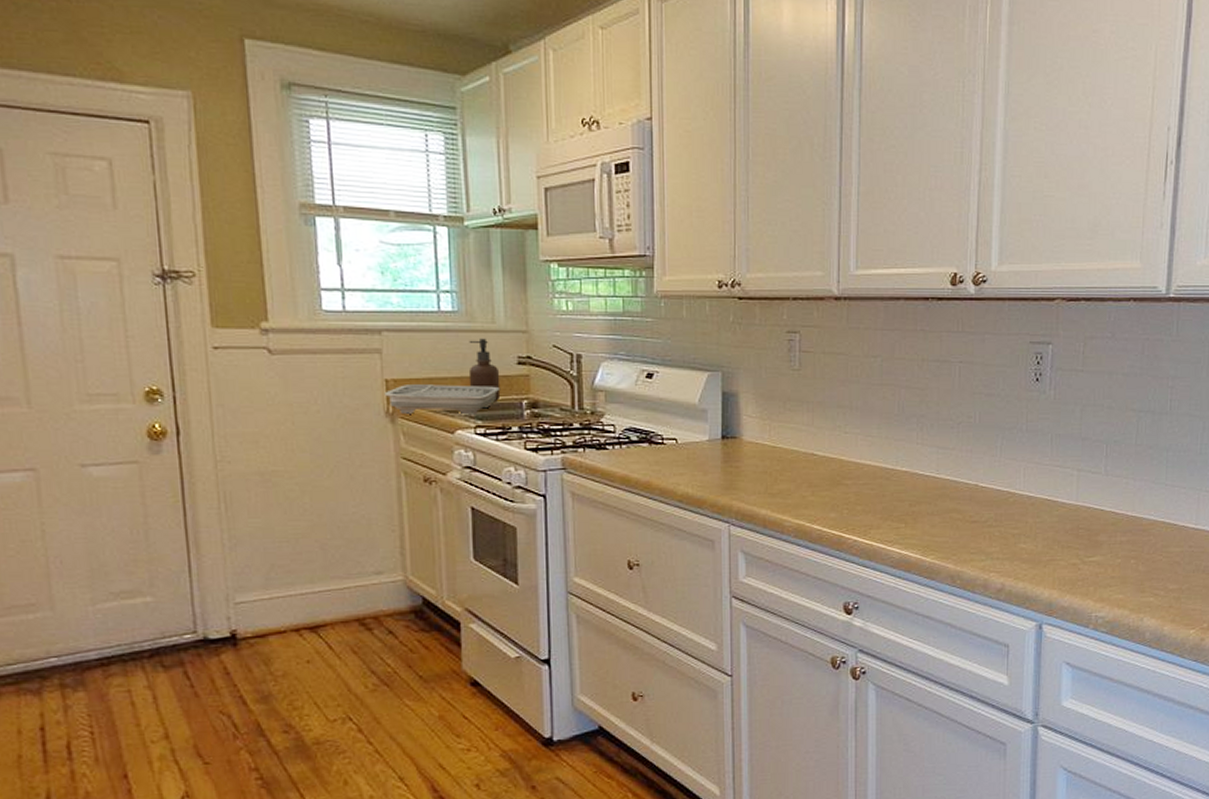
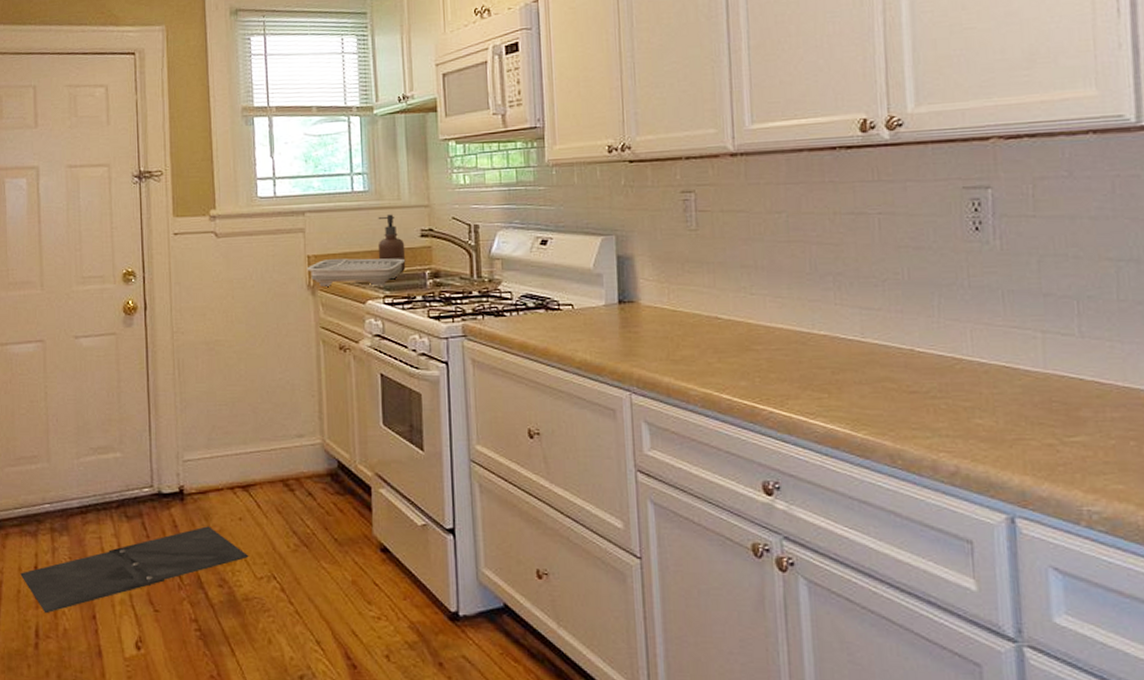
door mat: none [20,671,320,778] -> present [20,526,249,614]

